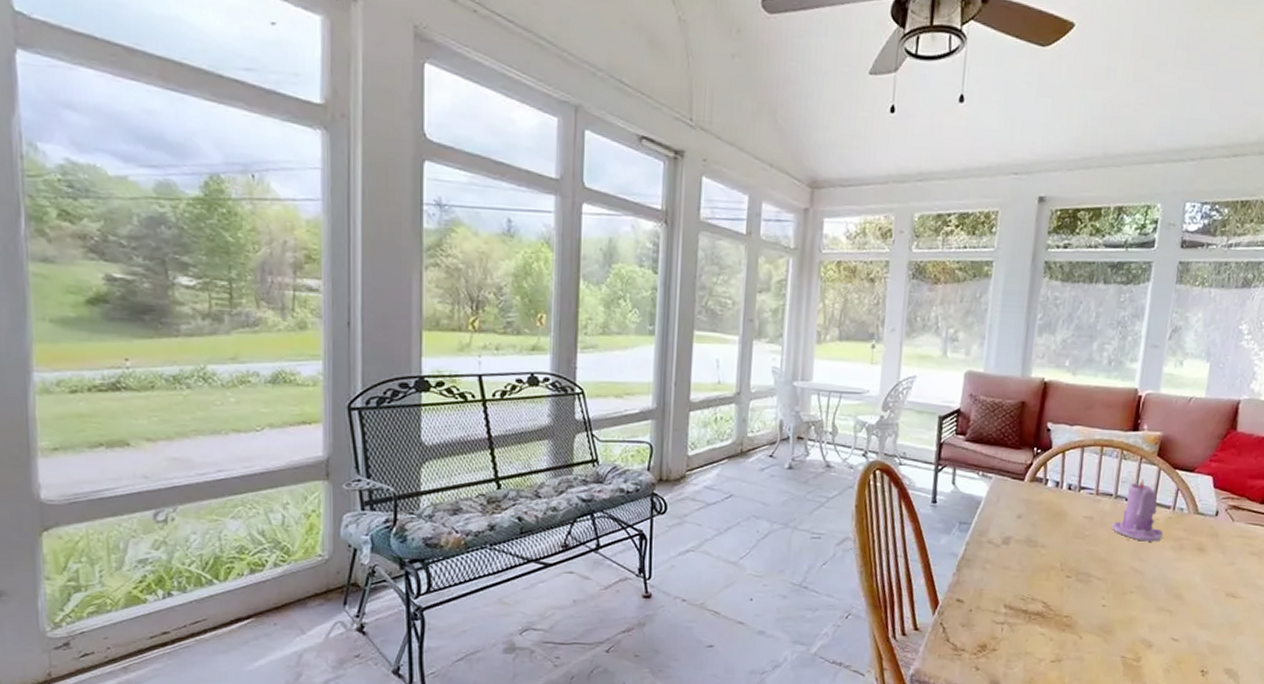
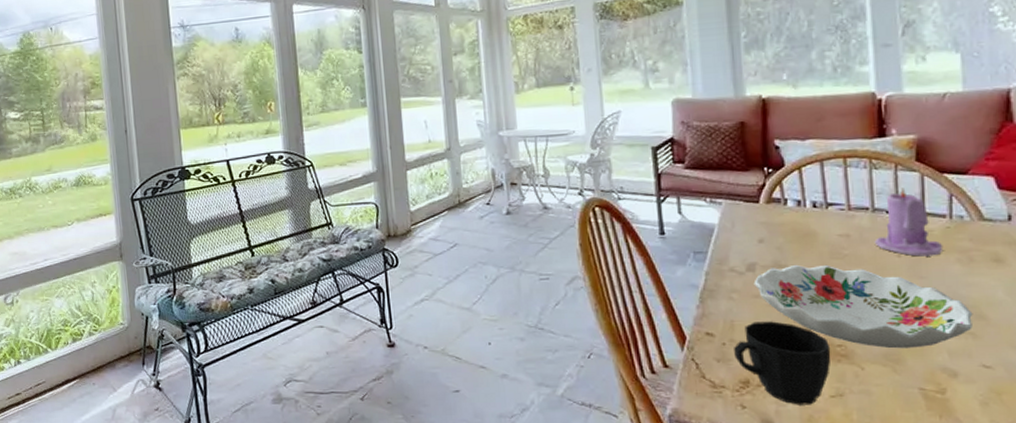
cup: none [978,591,1059,669] -> present [734,321,831,405]
decorative bowl: none [1006,540,1174,622] -> present [753,264,973,349]

